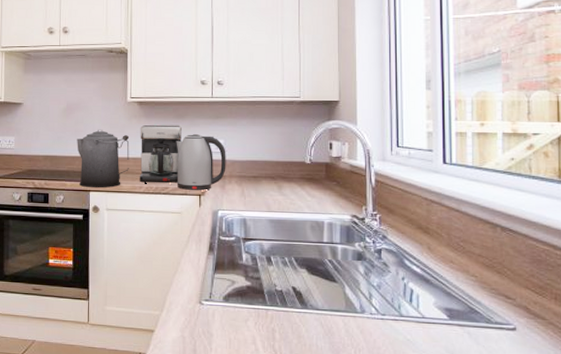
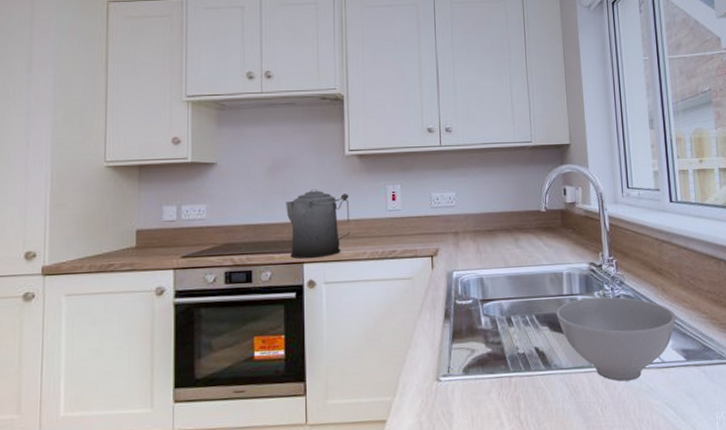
coffee maker: present [139,124,183,184] -> none [361,178,410,248]
kettle: present [176,134,226,191] -> none [403,188,459,252]
bowl: none [315,248,441,330] -> present [556,297,676,382]

